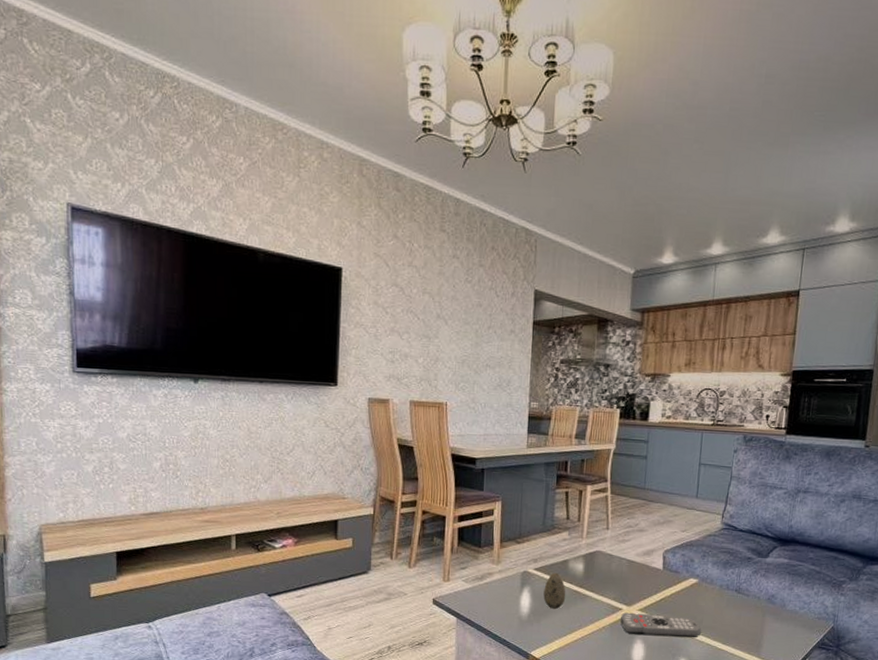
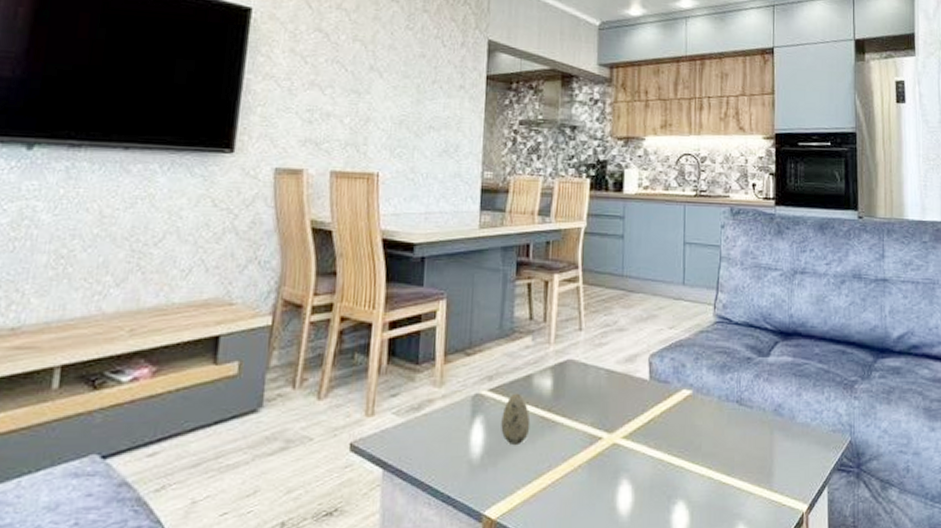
remote control: present [620,612,702,638] -> none [601,441,701,474]

